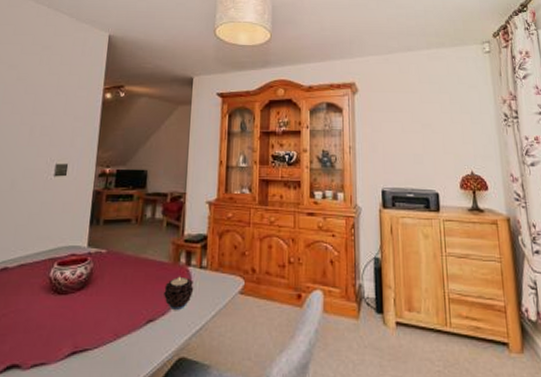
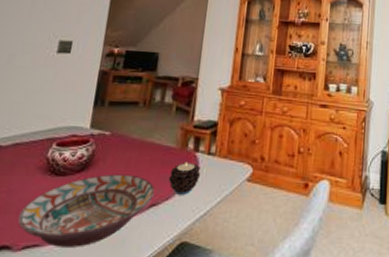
decorative bowl: none [25,291,151,365] -> present [18,174,155,247]

